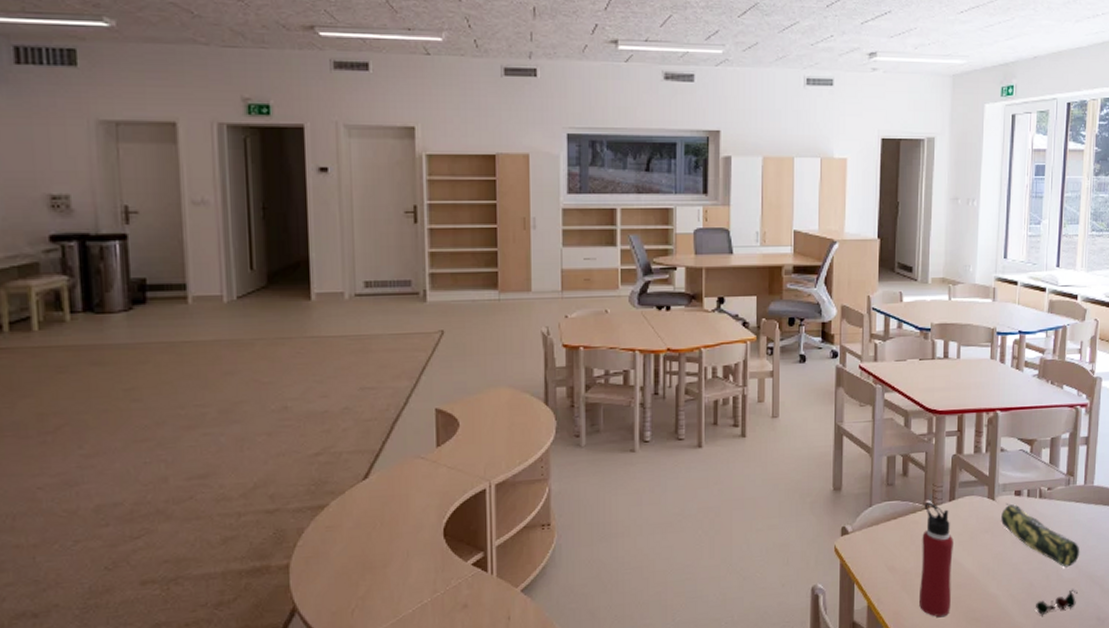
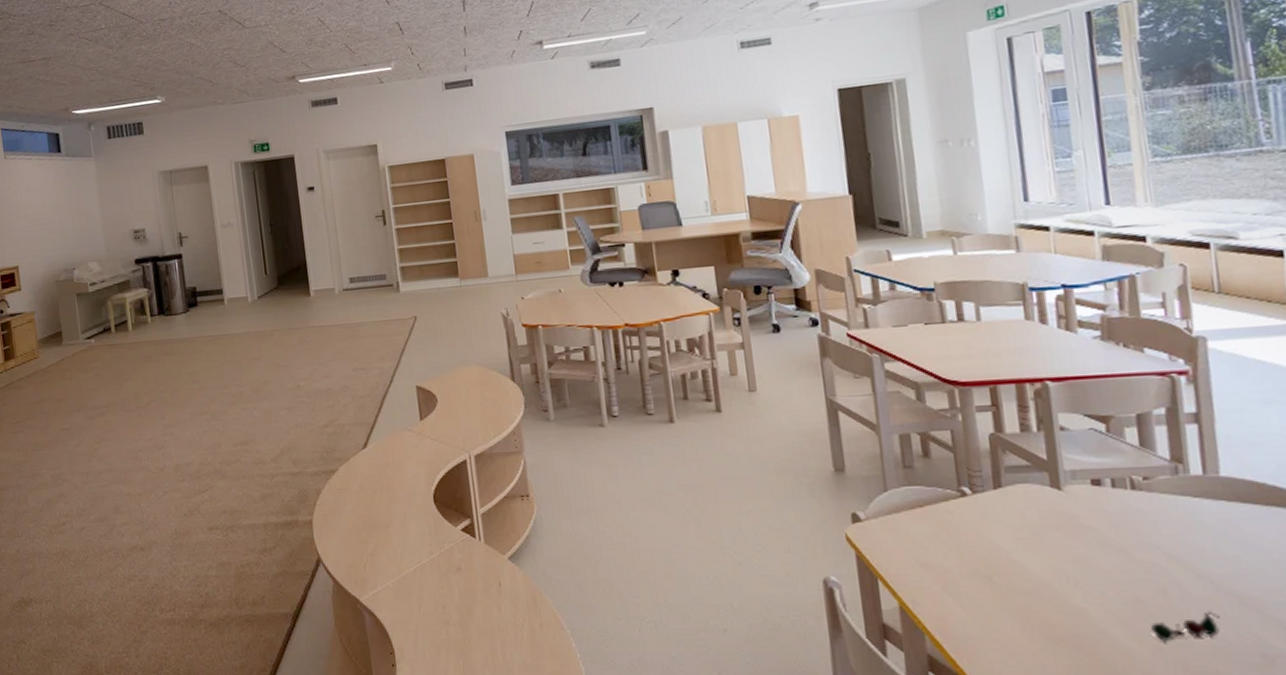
water bottle: present [919,502,953,618] -> none [959,489,1018,630]
pencil case: present [1001,502,1080,568] -> none [1075,493,1214,582]

